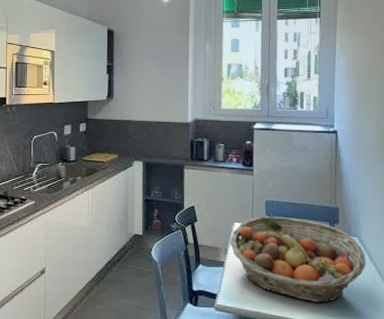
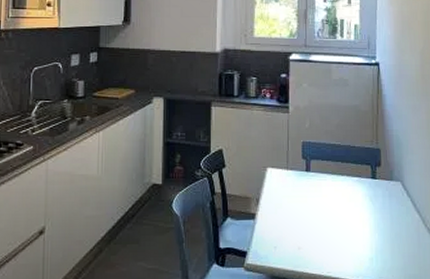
fruit basket: present [230,216,366,302] -> none [262,160,410,257]

